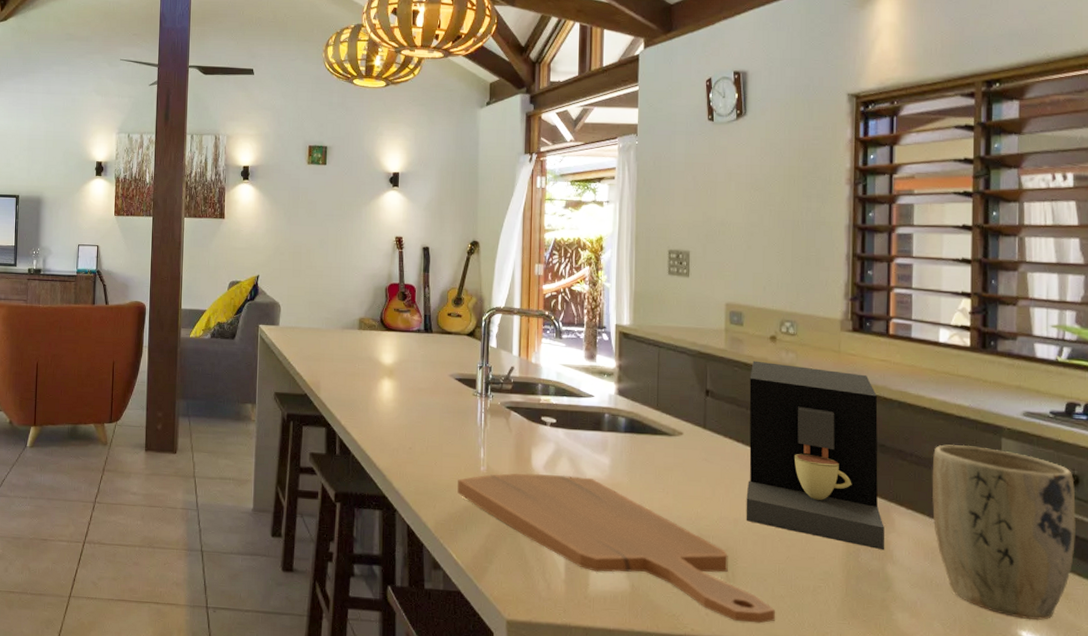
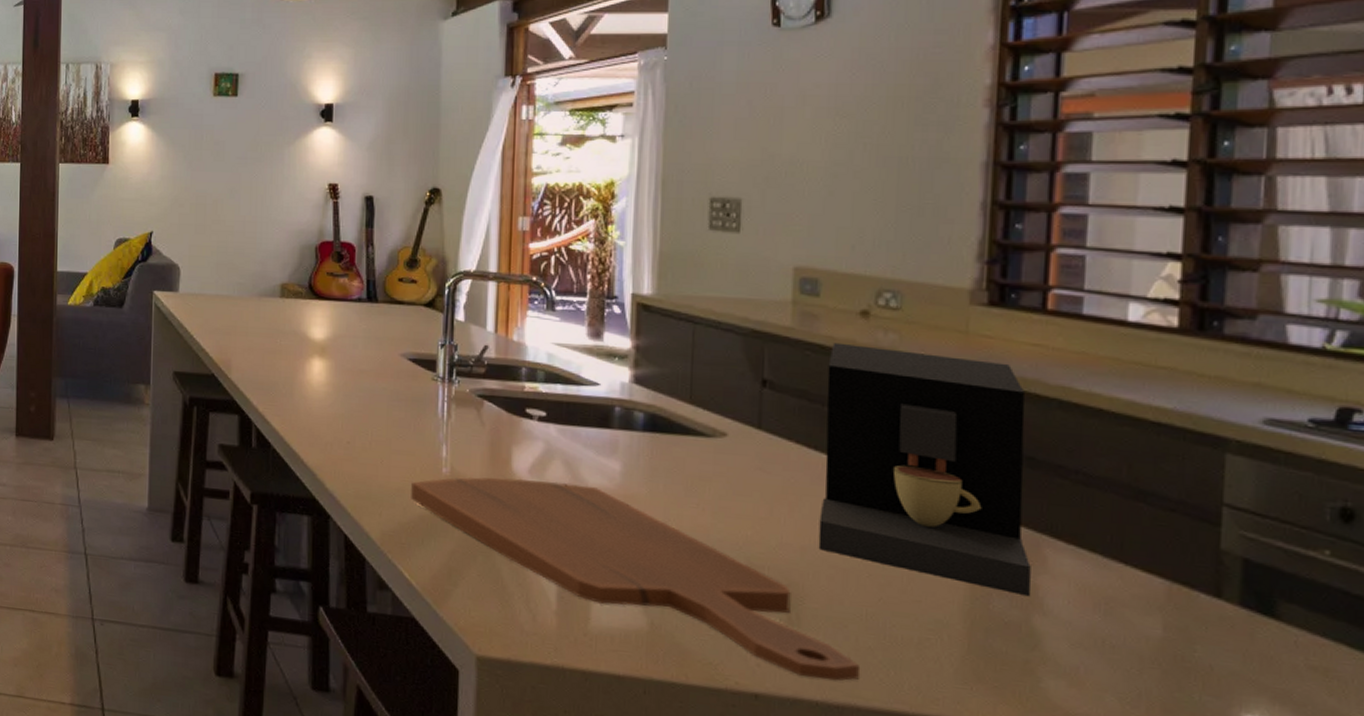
plant pot: present [931,444,1076,621] -> none [1107,460,1348,703]

